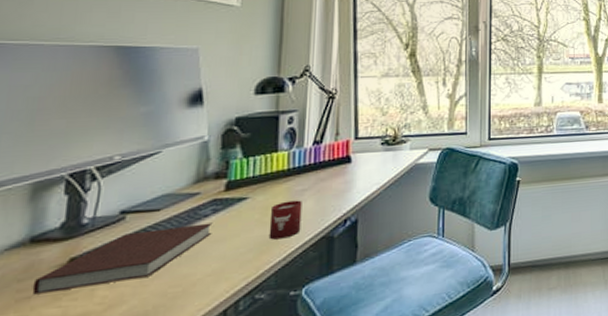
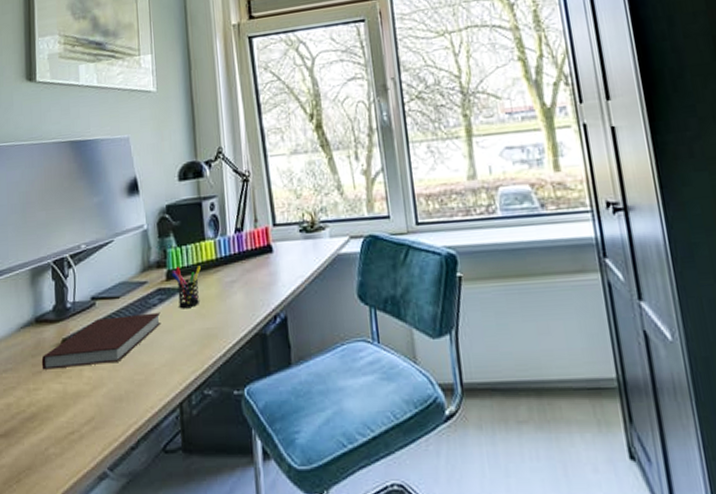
pen holder: none [232,175,269,218] -> present [171,265,201,309]
cup: present [268,200,302,240] -> none [206,292,235,334]

